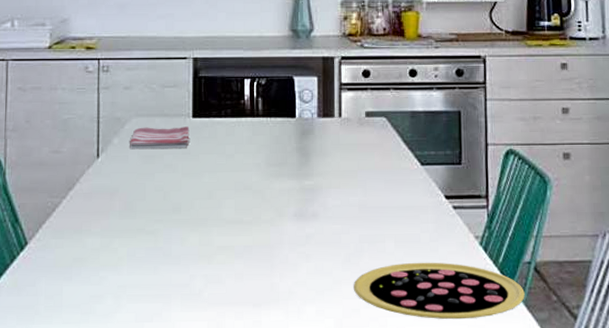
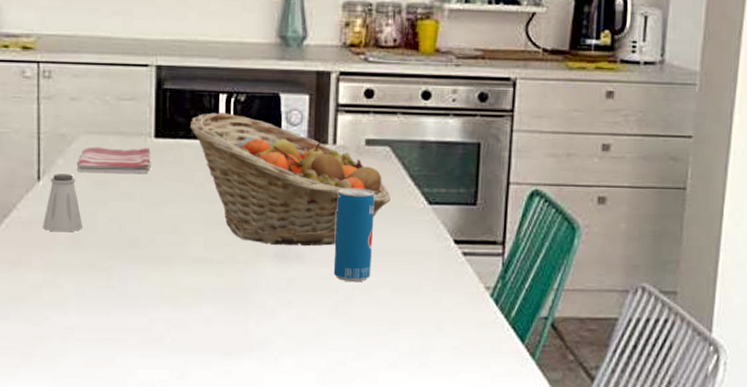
saltshaker: none [101,151,133,201] -> present [43,174,82,232]
fruit basket: none [221,94,389,206] -> present [190,112,391,247]
beverage can: none [344,153,376,237] -> present [333,188,375,283]
pizza: present [353,262,525,320] -> none [340,313,538,377]

